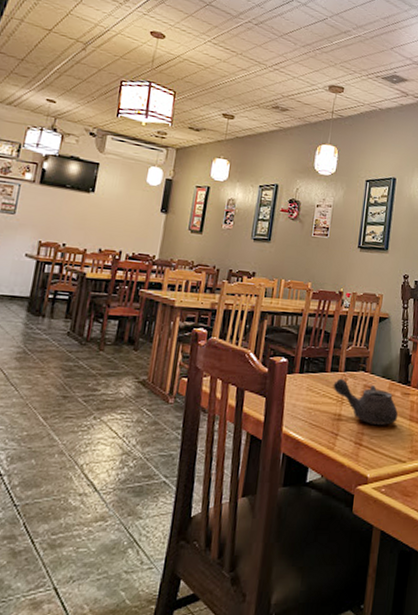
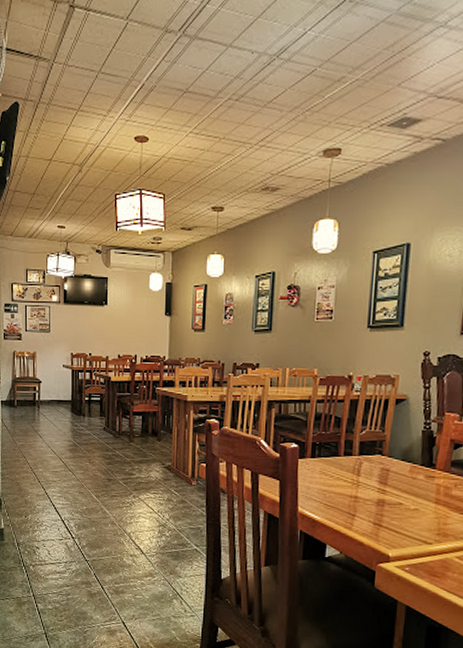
teapot: present [333,378,399,425] -> none [347,462,422,507]

